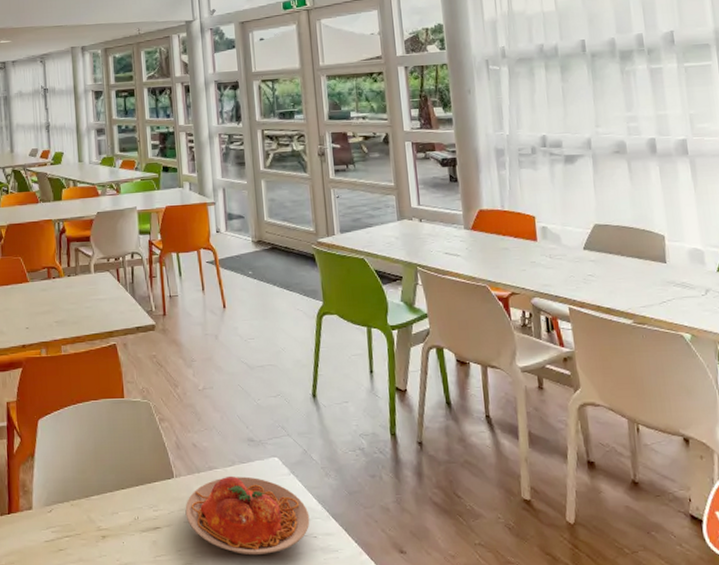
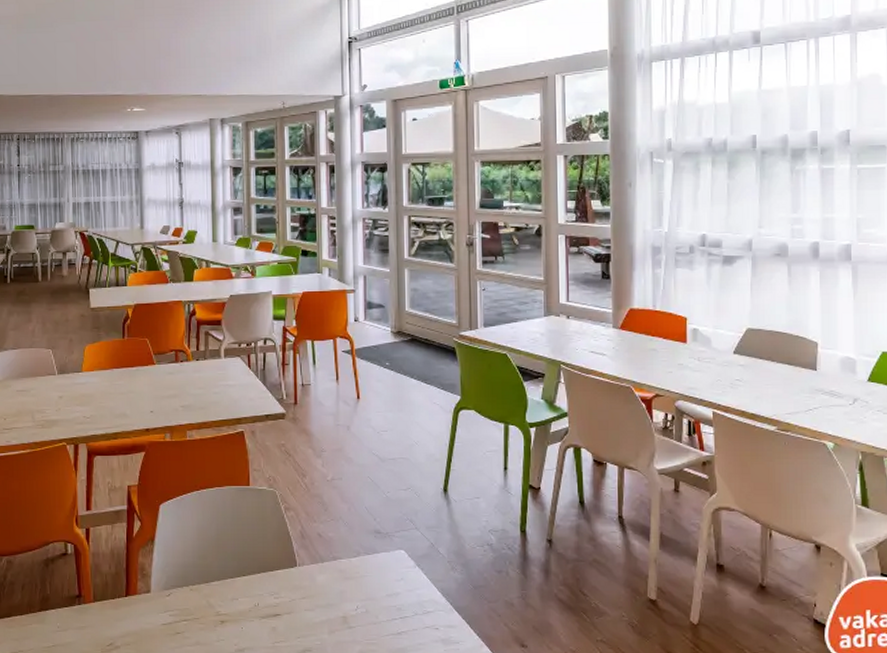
plate: present [185,475,310,556] -> none [307,566,433,645]

